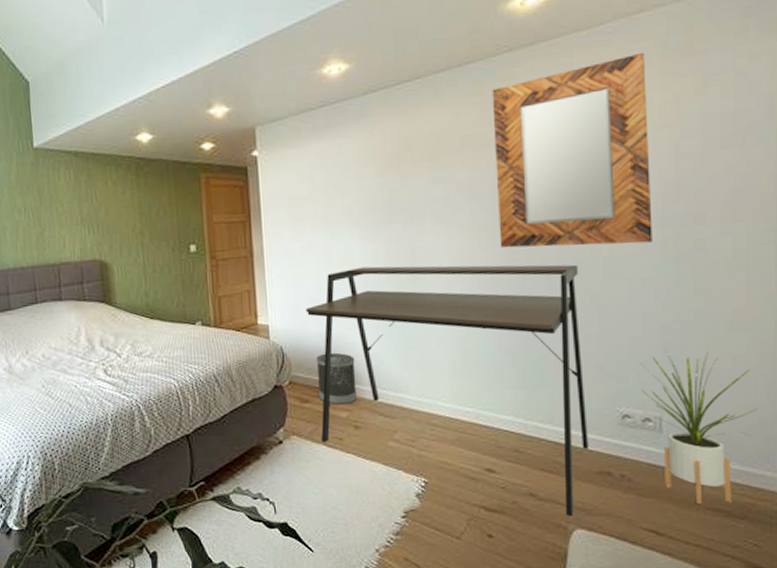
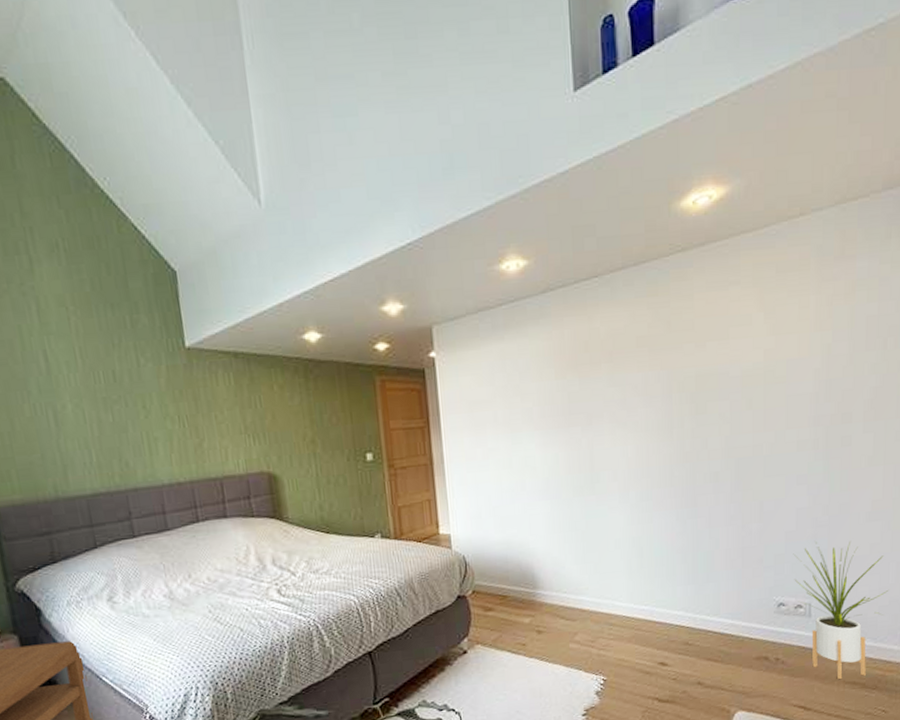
desk: present [305,264,590,517] -> none [487,463,750,701]
wastebasket: present [316,352,357,405] -> none [498,559,539,612]
home mirror: present [492,52,652,249] -> none [666,256,807,450]

